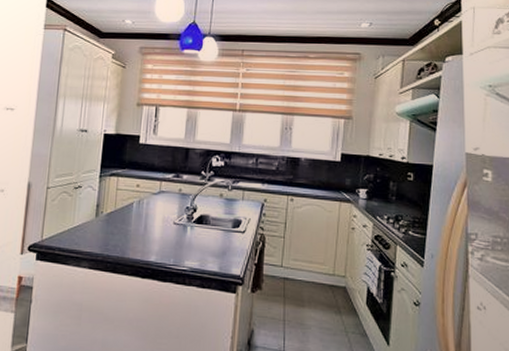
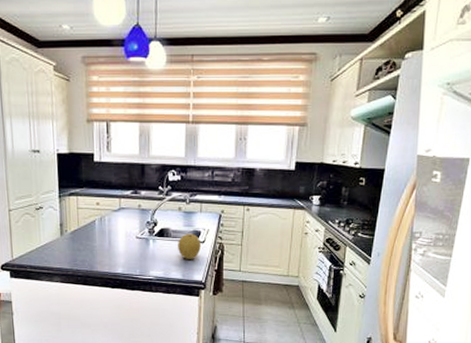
fruit: none [216,221,241,250] -> present [178,233,201,259]

